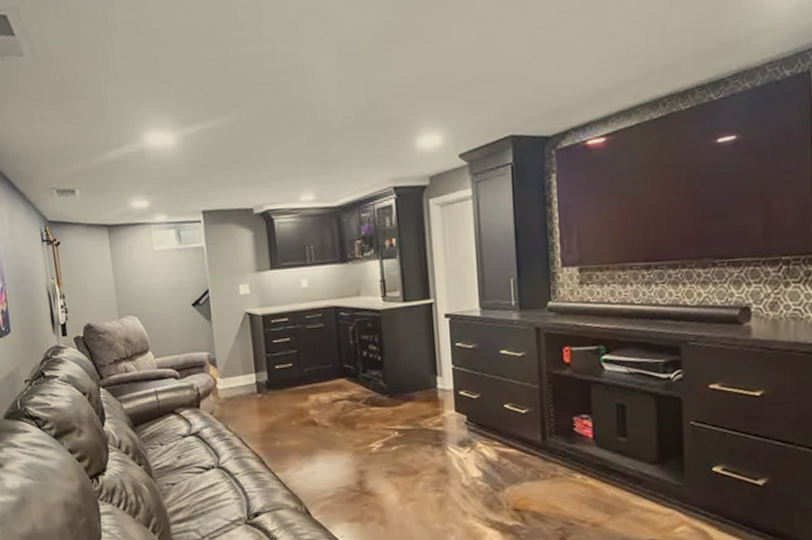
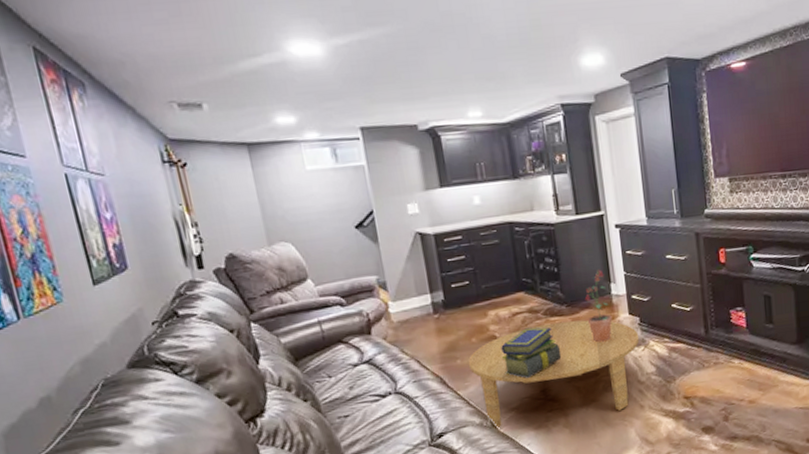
coffee table: none [286,412,466,516] -> present [468,320,640,429]
stack of books: none [320,416,381,468] -> present [501,327,562,379]
potted plant: none [408,360,437,439] -> present [584,269,613,343]

